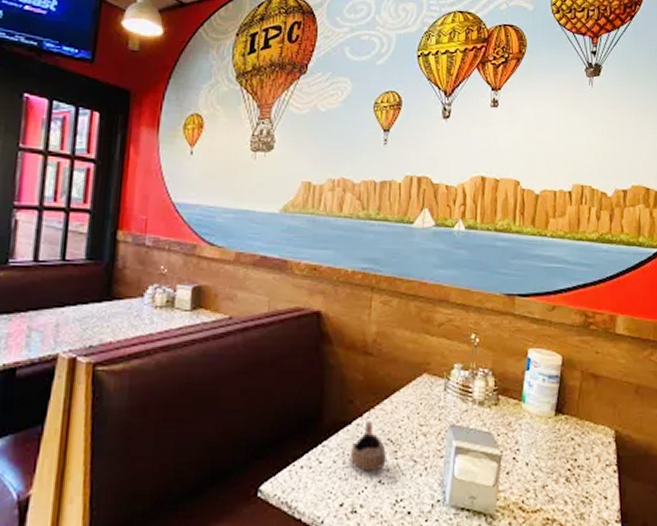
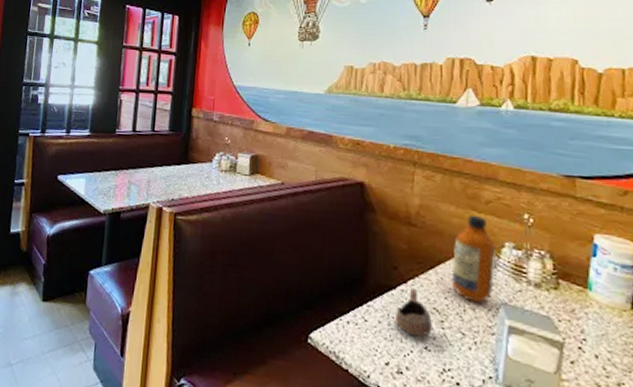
bottle: none [405,340,446,428] -> present [451,216,496,303]

